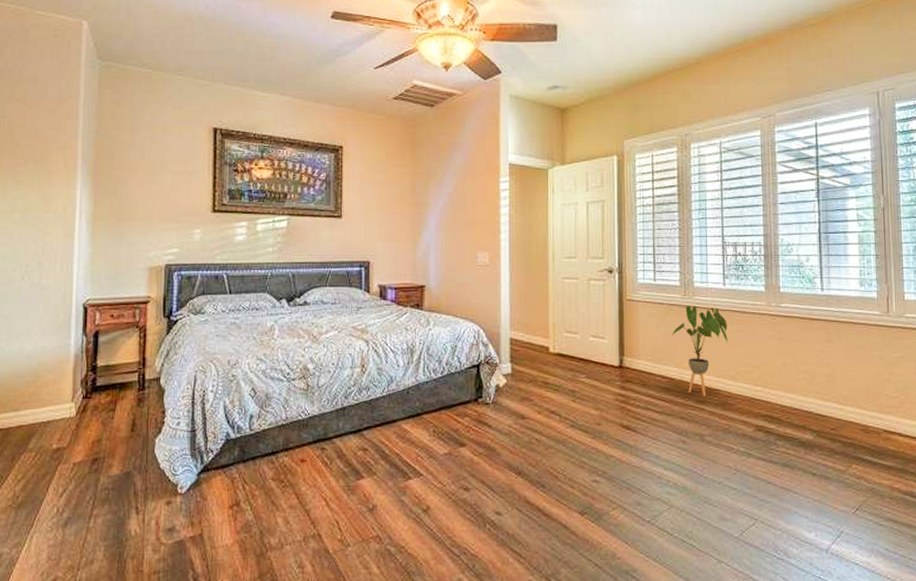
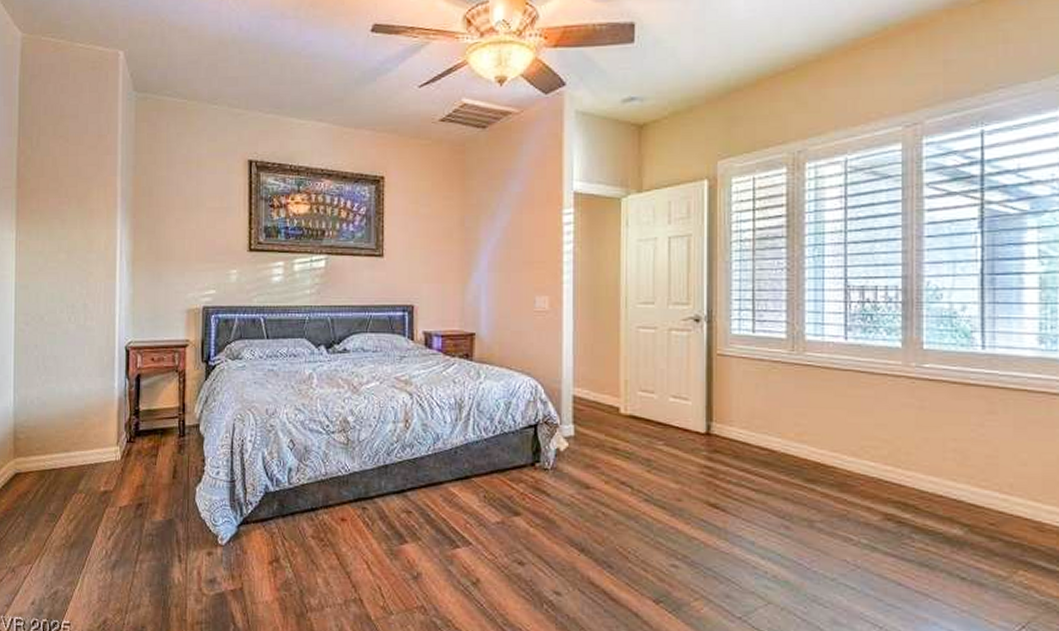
house plant: present [671,305,728,396] -> none [773,362,849,474]

